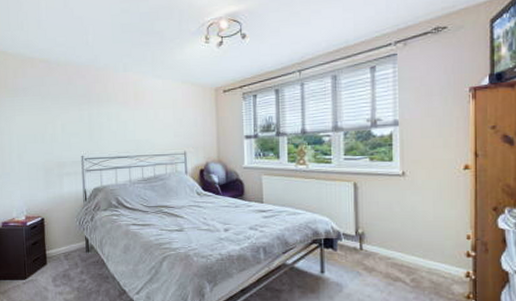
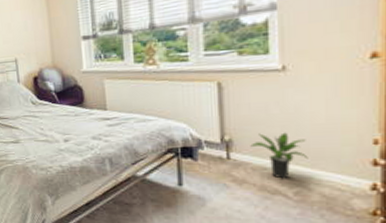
potted plant: none [378,227,421,268] -> present [250,132,308,179]

